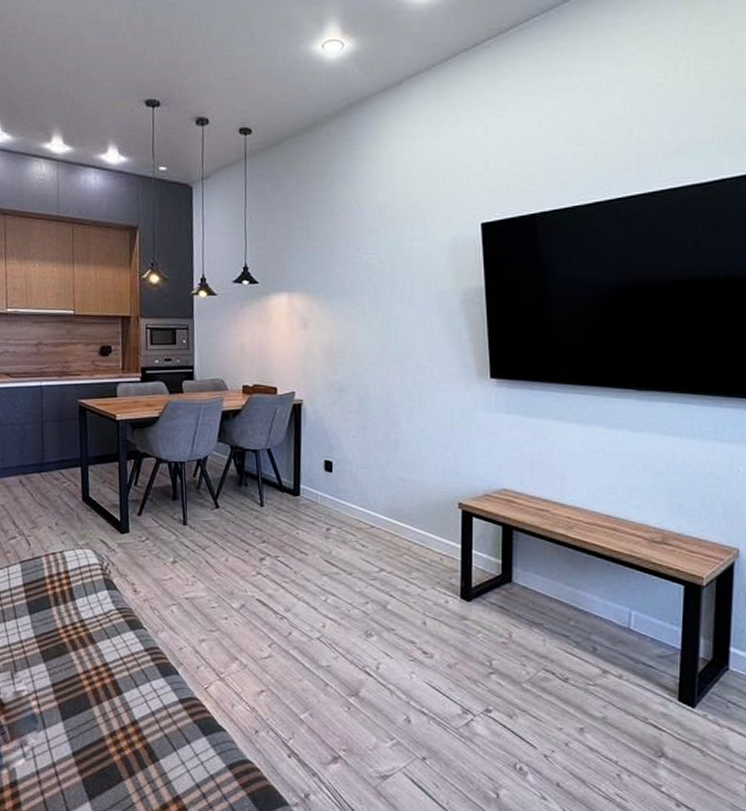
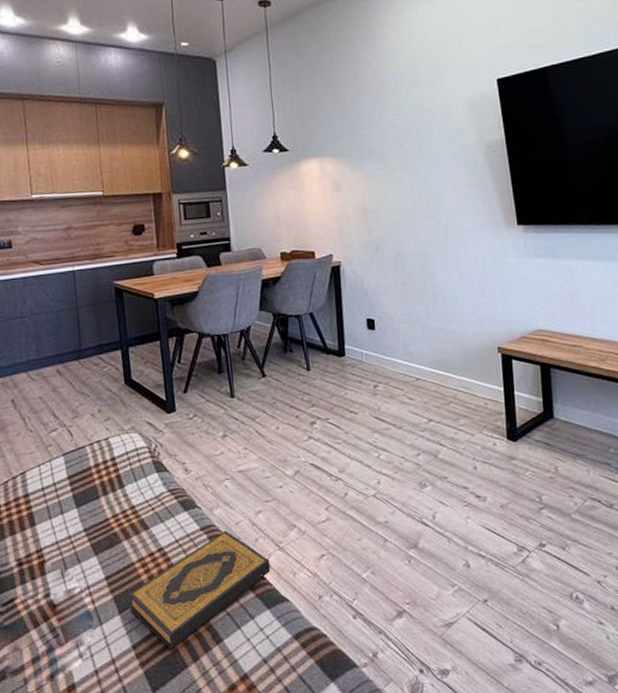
hardback book: none [71,654,210,762] -> present [128,530,271,650]

